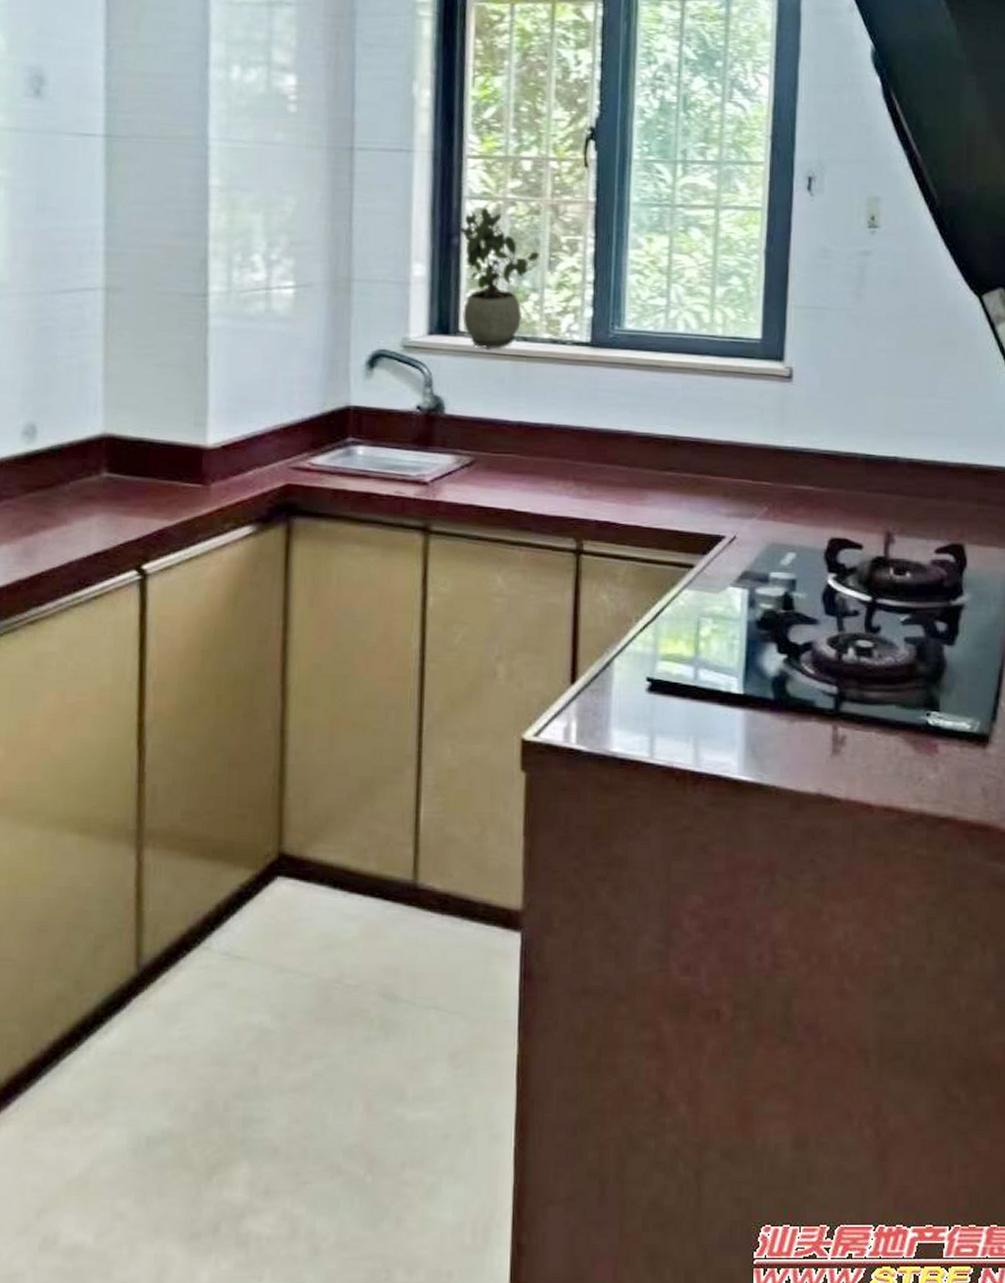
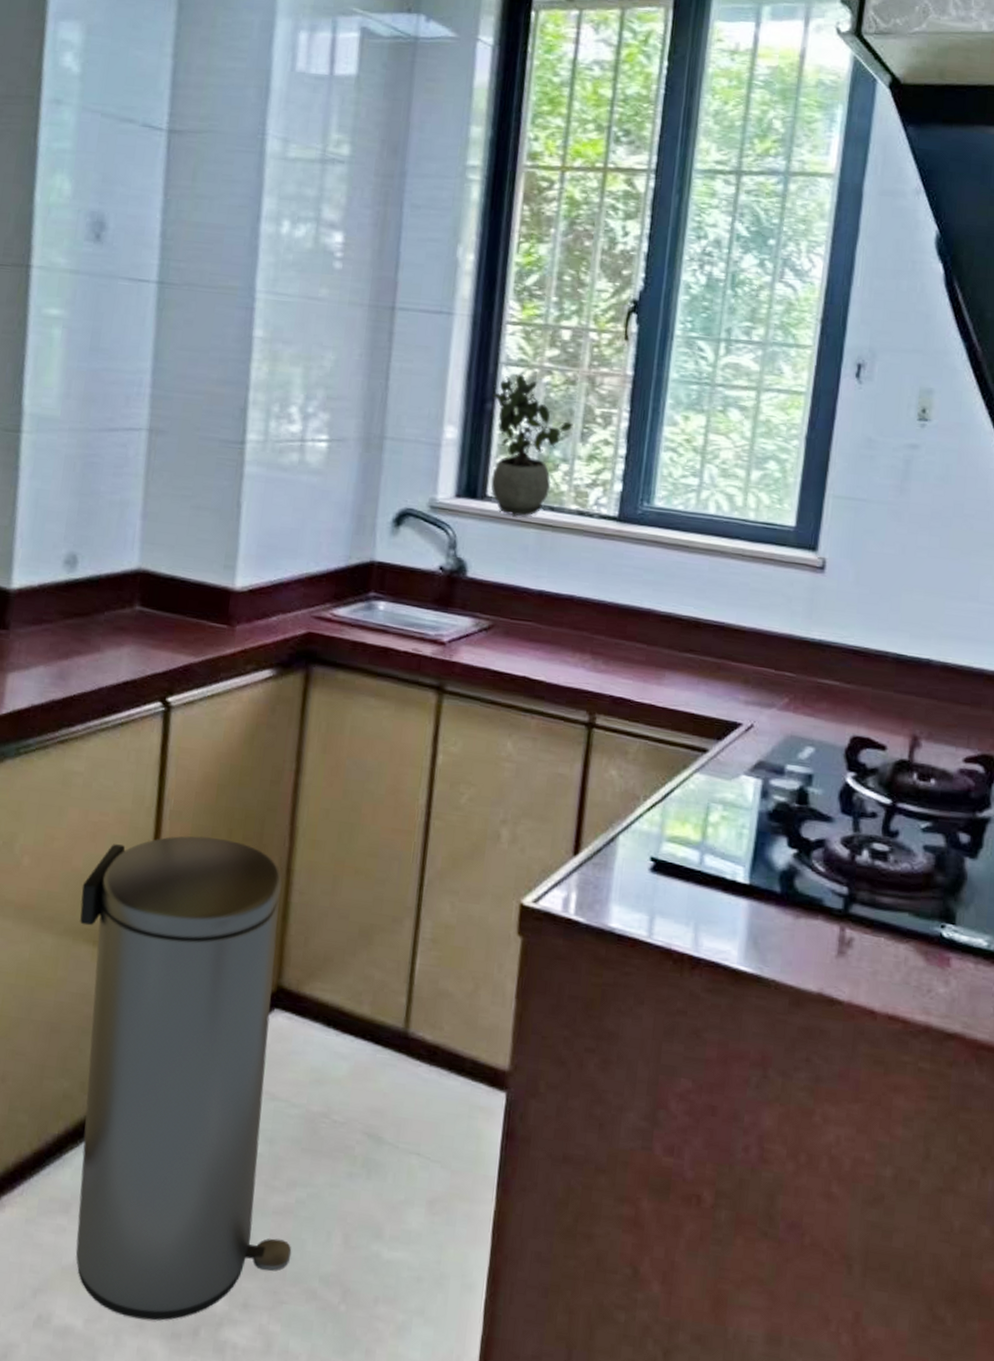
pedal bin: none [62,706,312,1224] -> present [75,836,292,1320]

